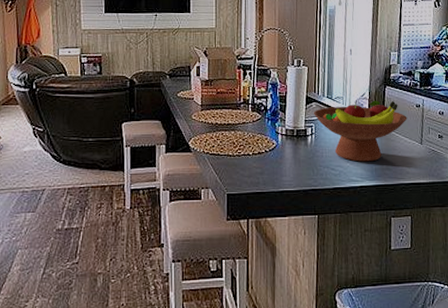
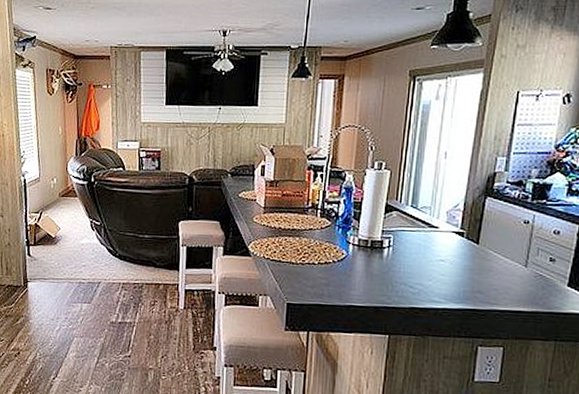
fruit bowl: present [313,100,408,162] -> none [392,212,511,282]

